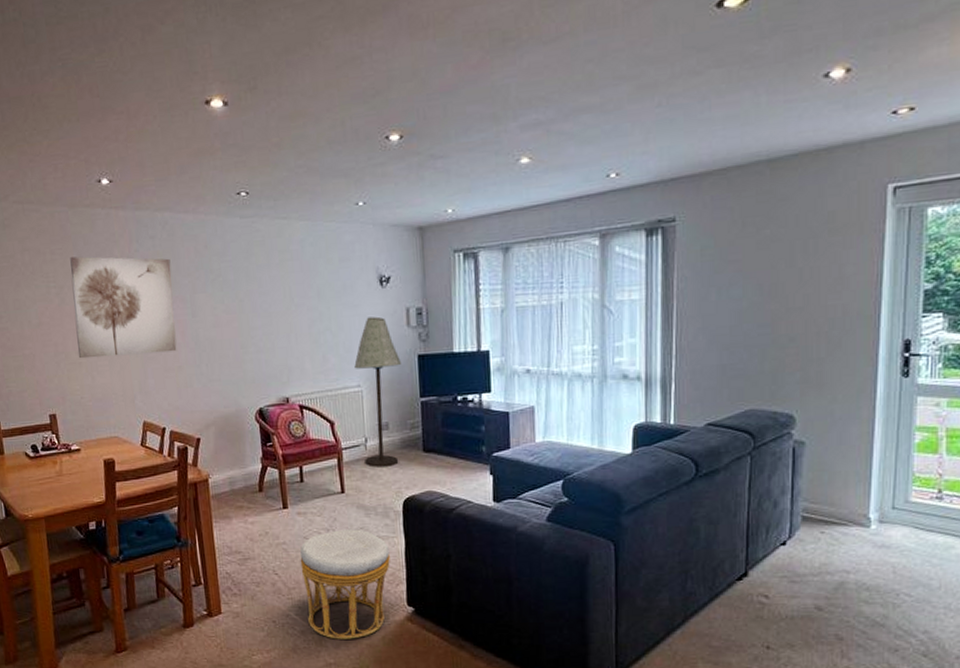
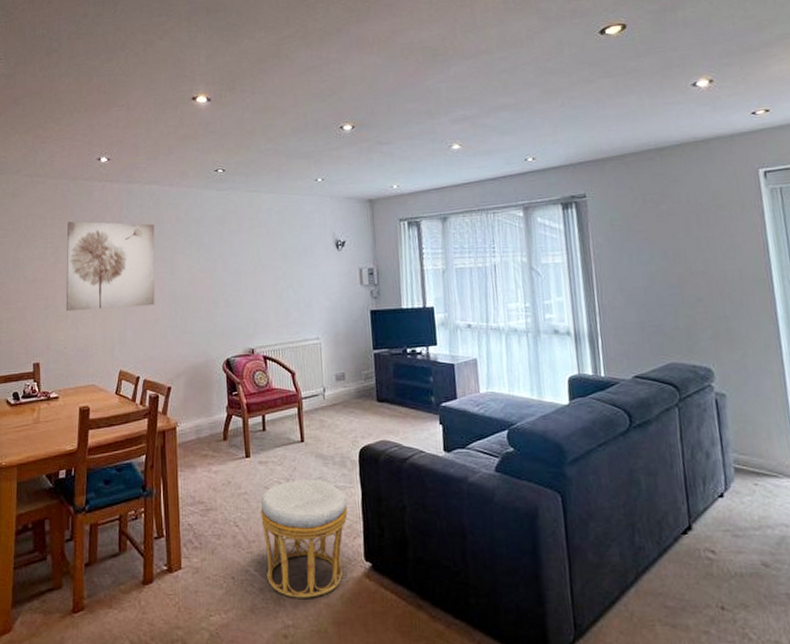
floor lamp: present [354,316,402,467] -> none [314,276,357,417]

